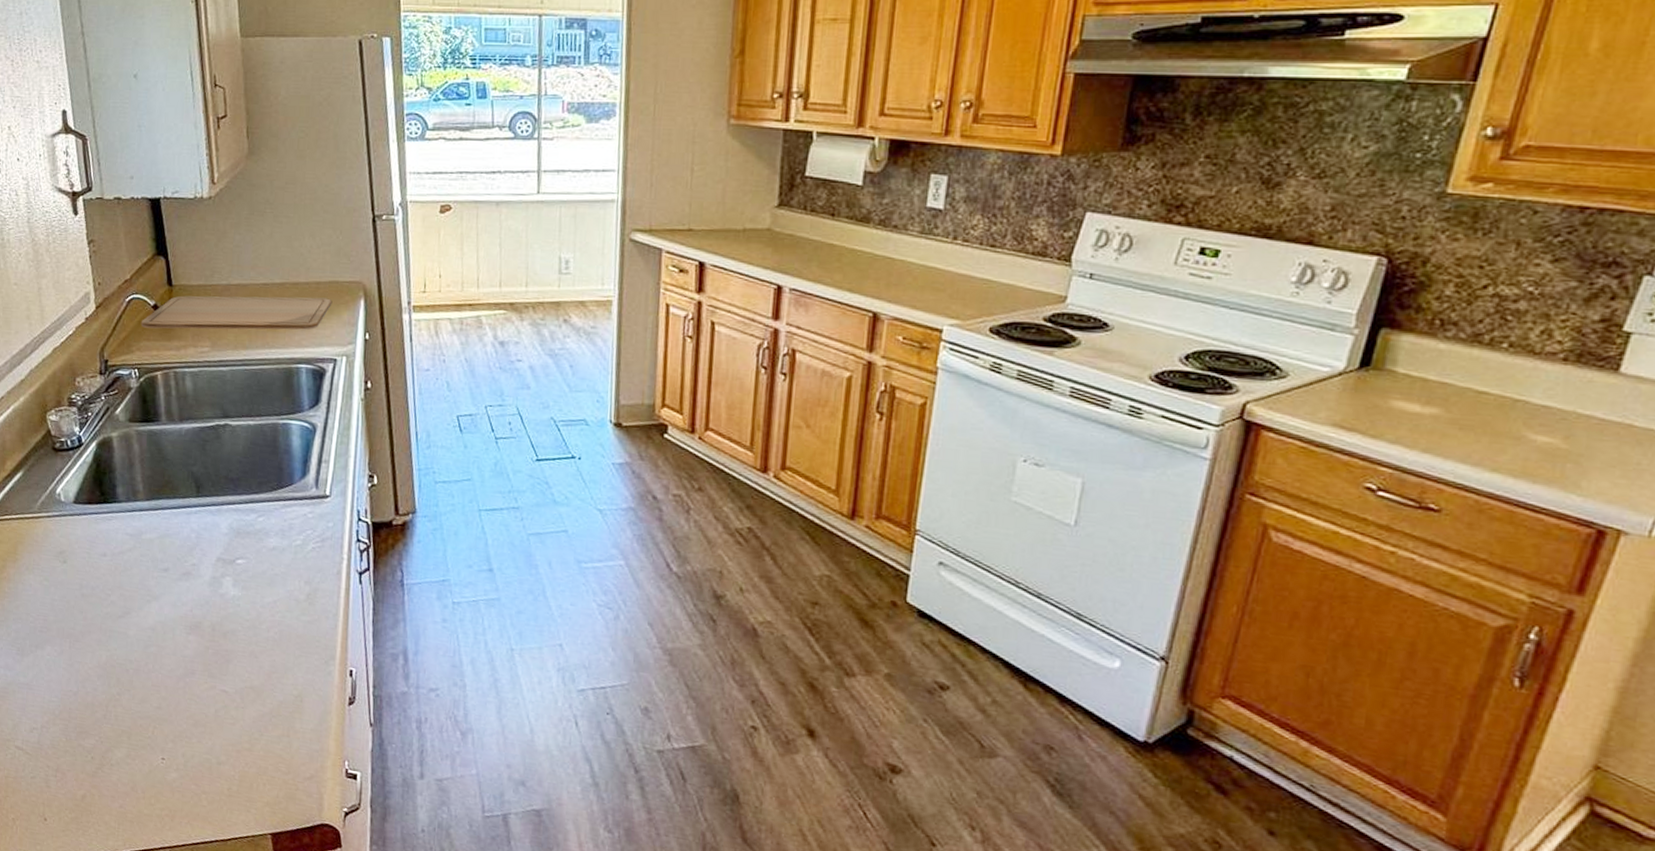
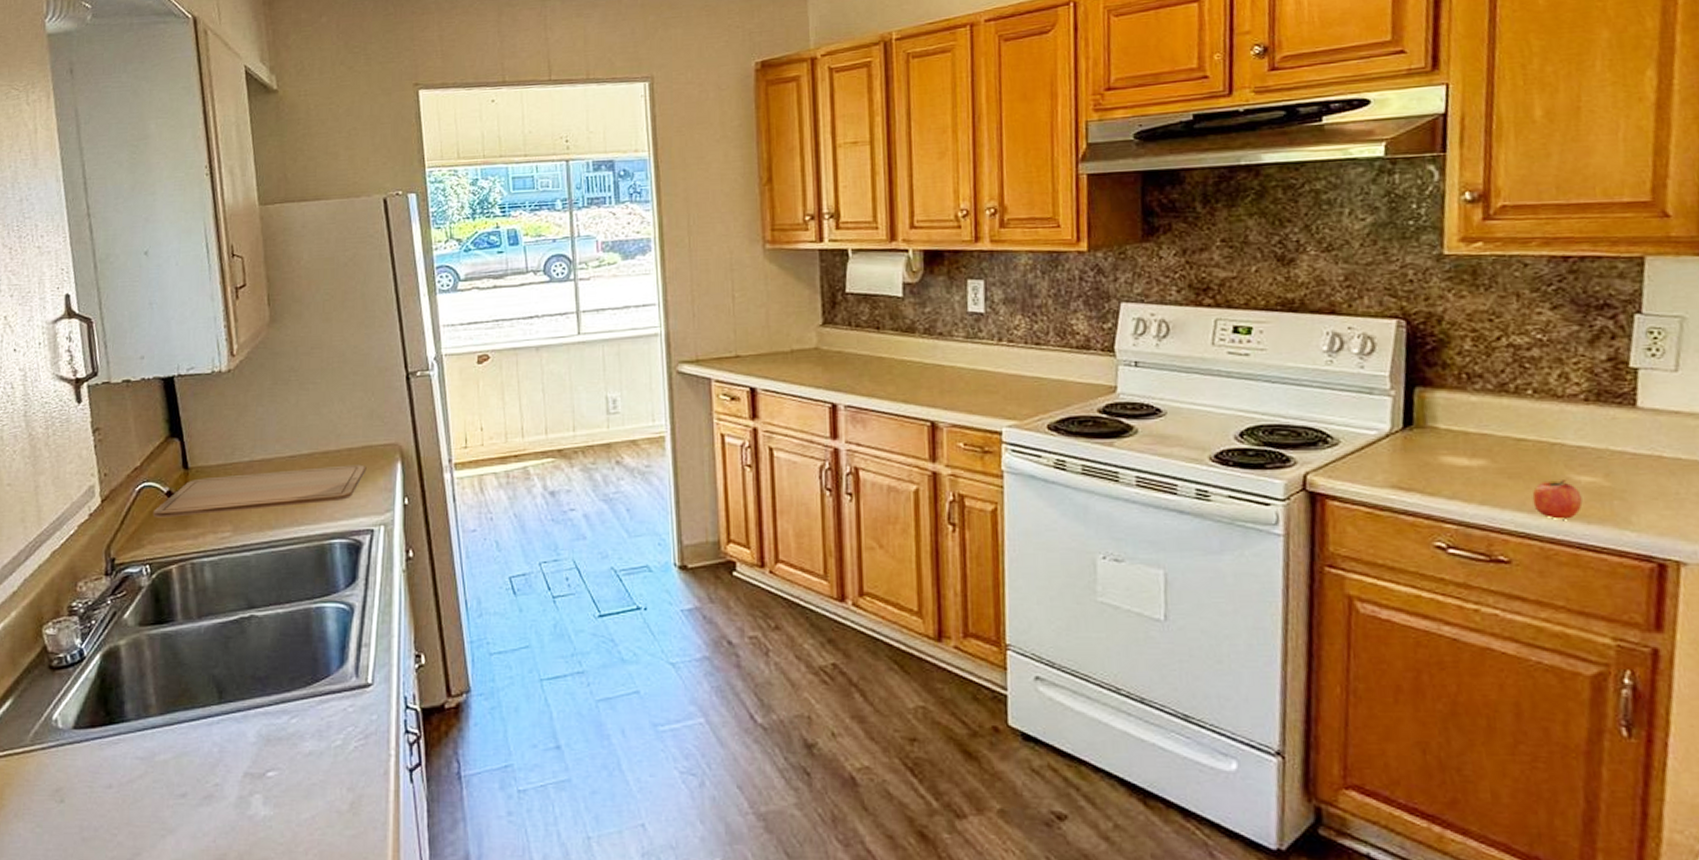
fruit: none [1479,436,1534,477] -> present [1532,480,1583,520]

